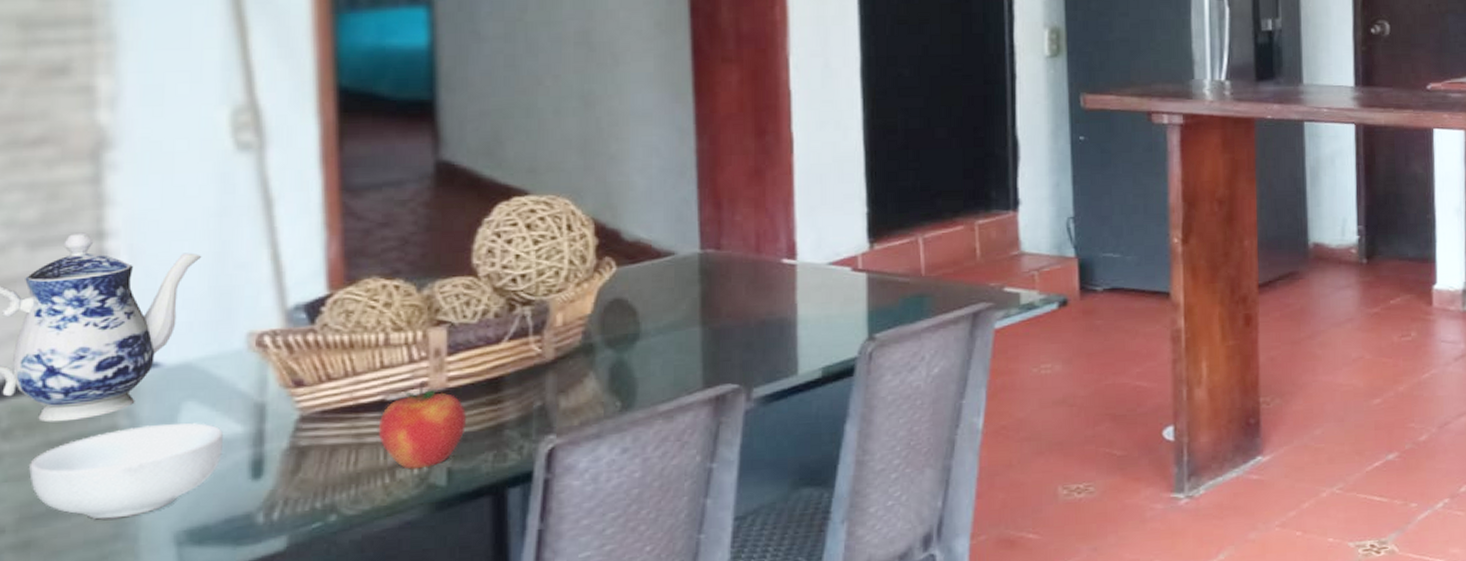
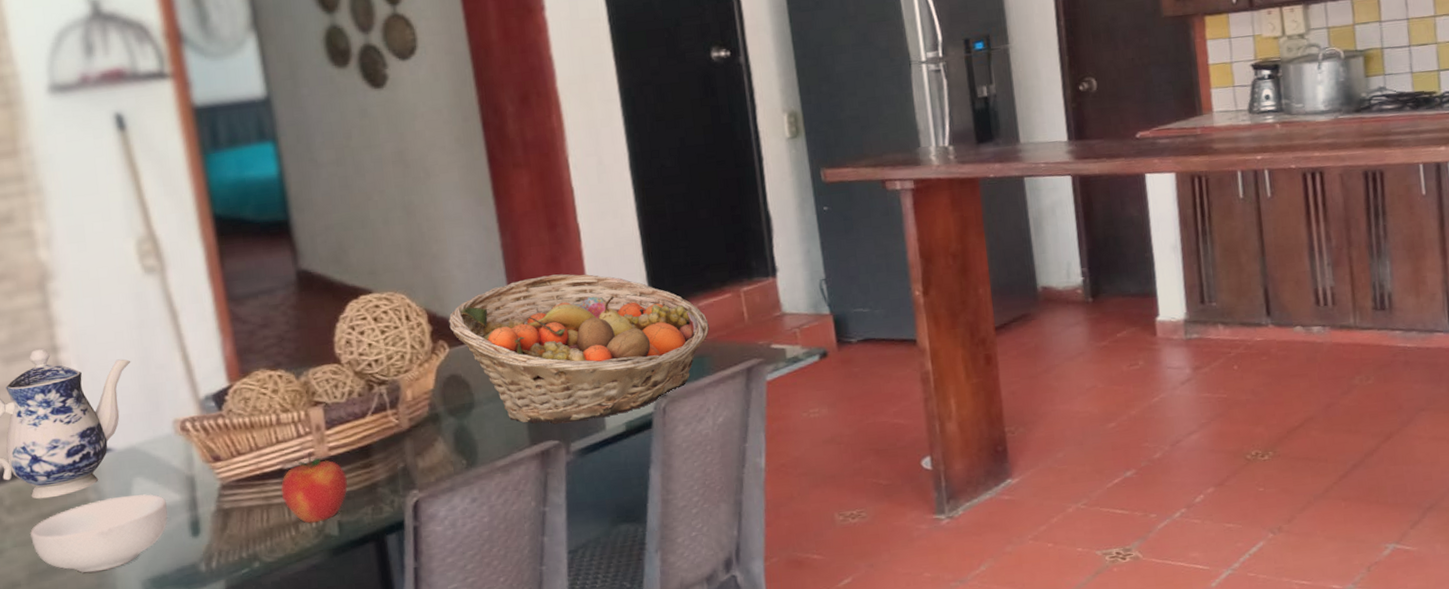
fruit basket: none [620,189,934,365] -> present [448,274,710,425]

